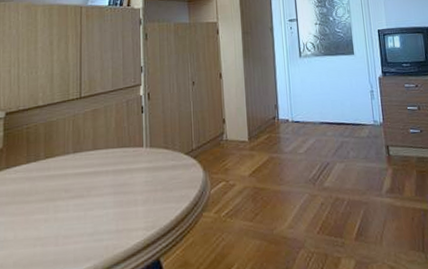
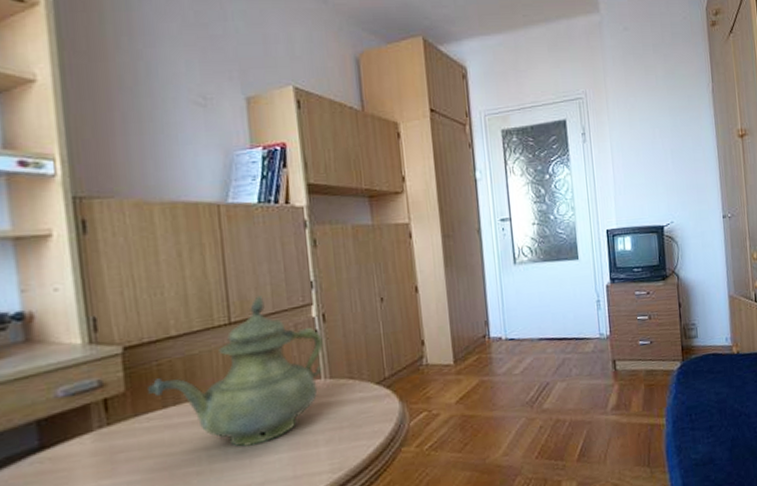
teapot: none [18,77,147,201] -> present [148,295,323,447]

